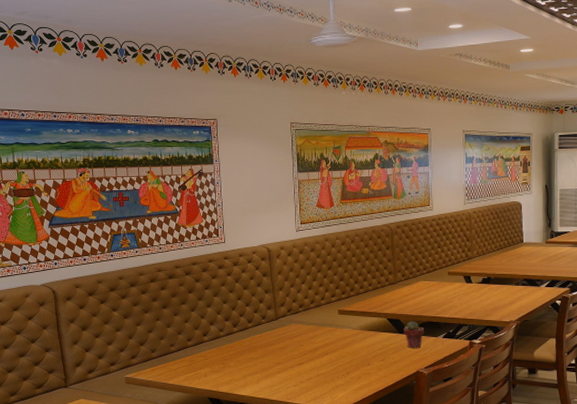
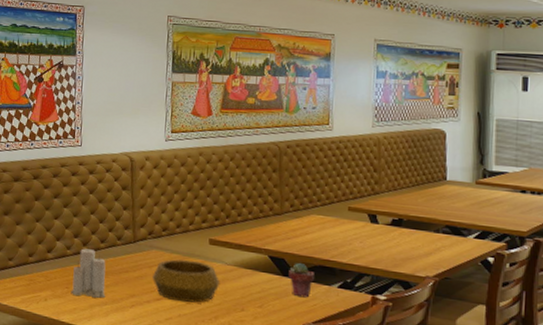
candle: none [226,327,256,369] -> present [71,246,106,298]
decorative bowl: none [293,330,350,364] -> present [151,259,221,303]

